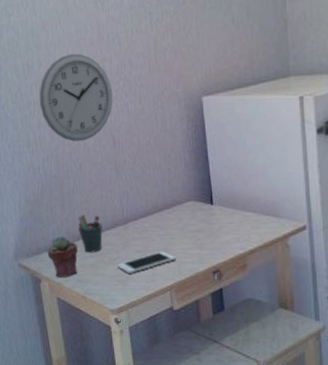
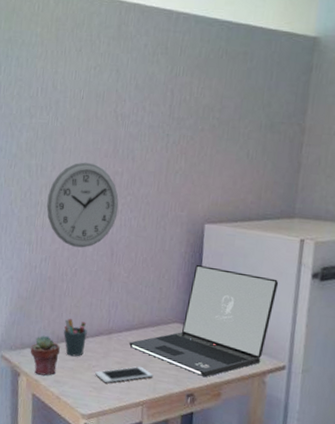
laptop: none [146,138,286,251] -> present [128,264,279,378]

